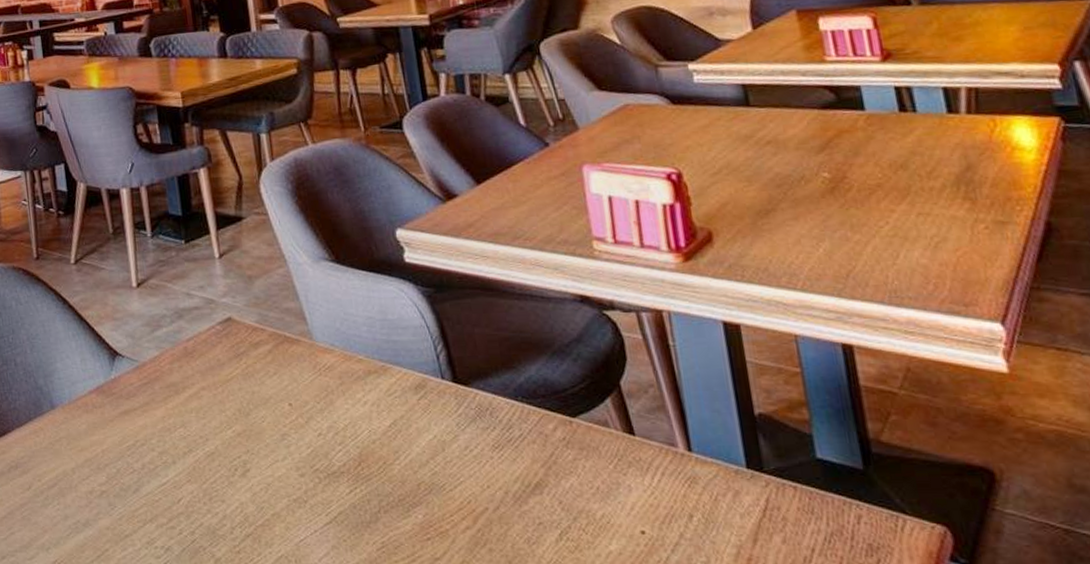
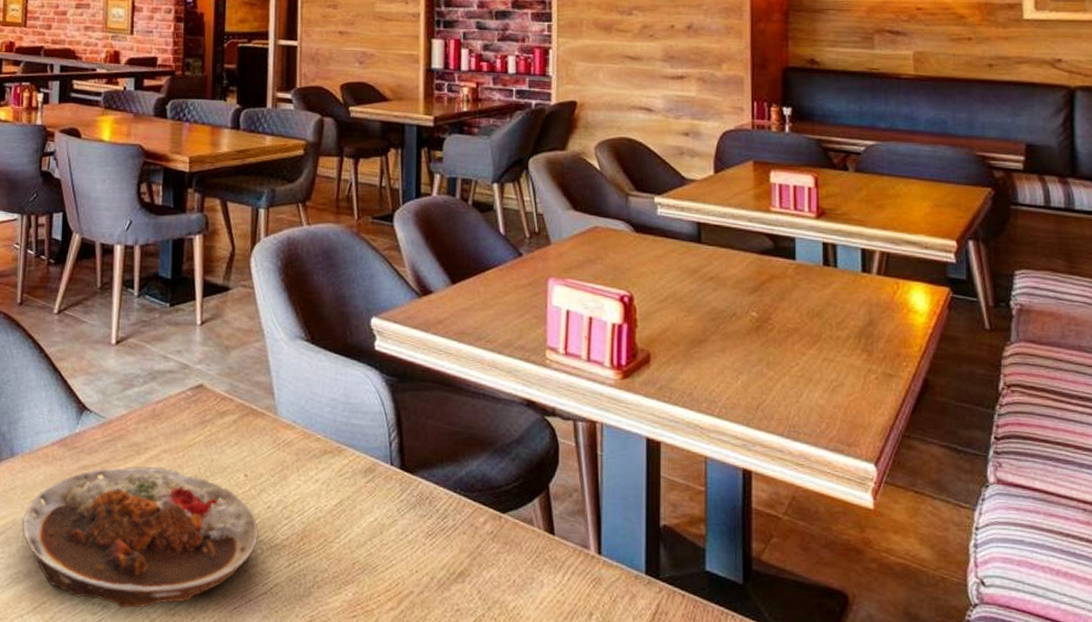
plate: none [72,404,314,550] -> present [21,465,258,609]

